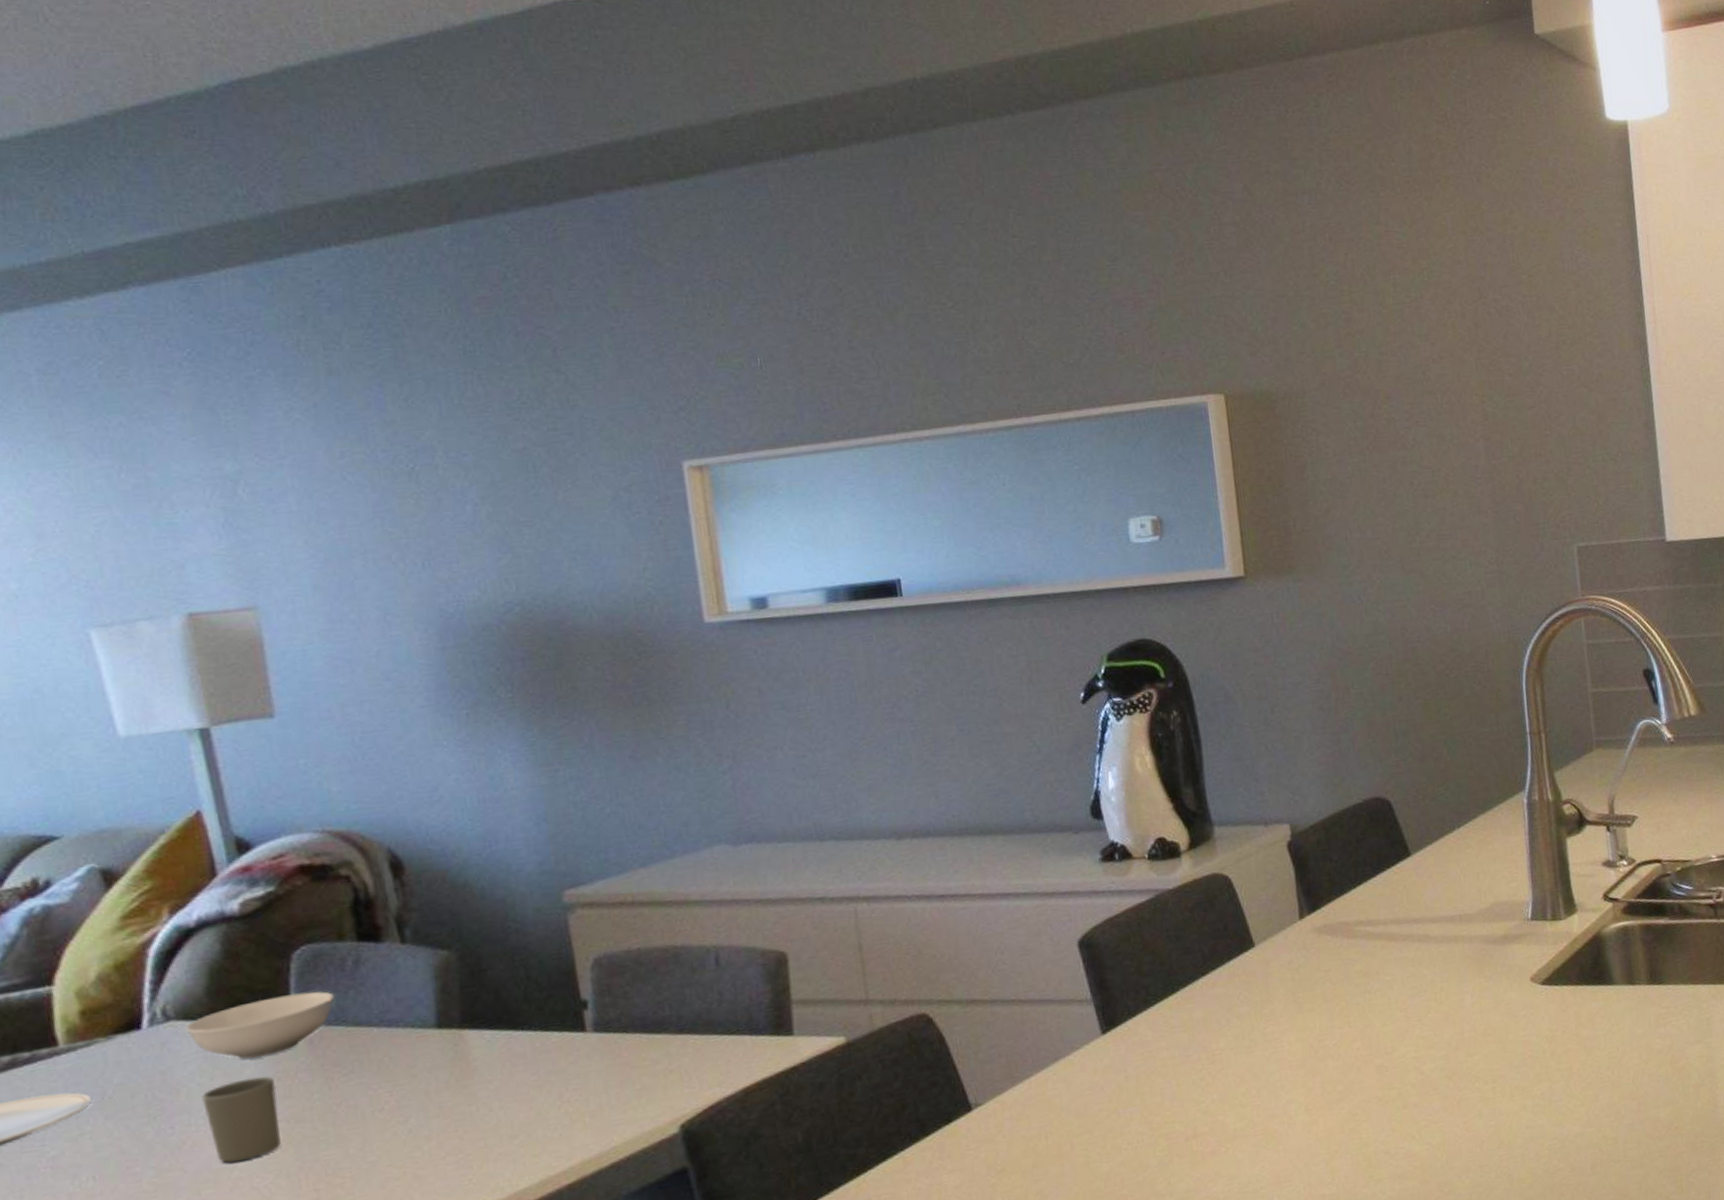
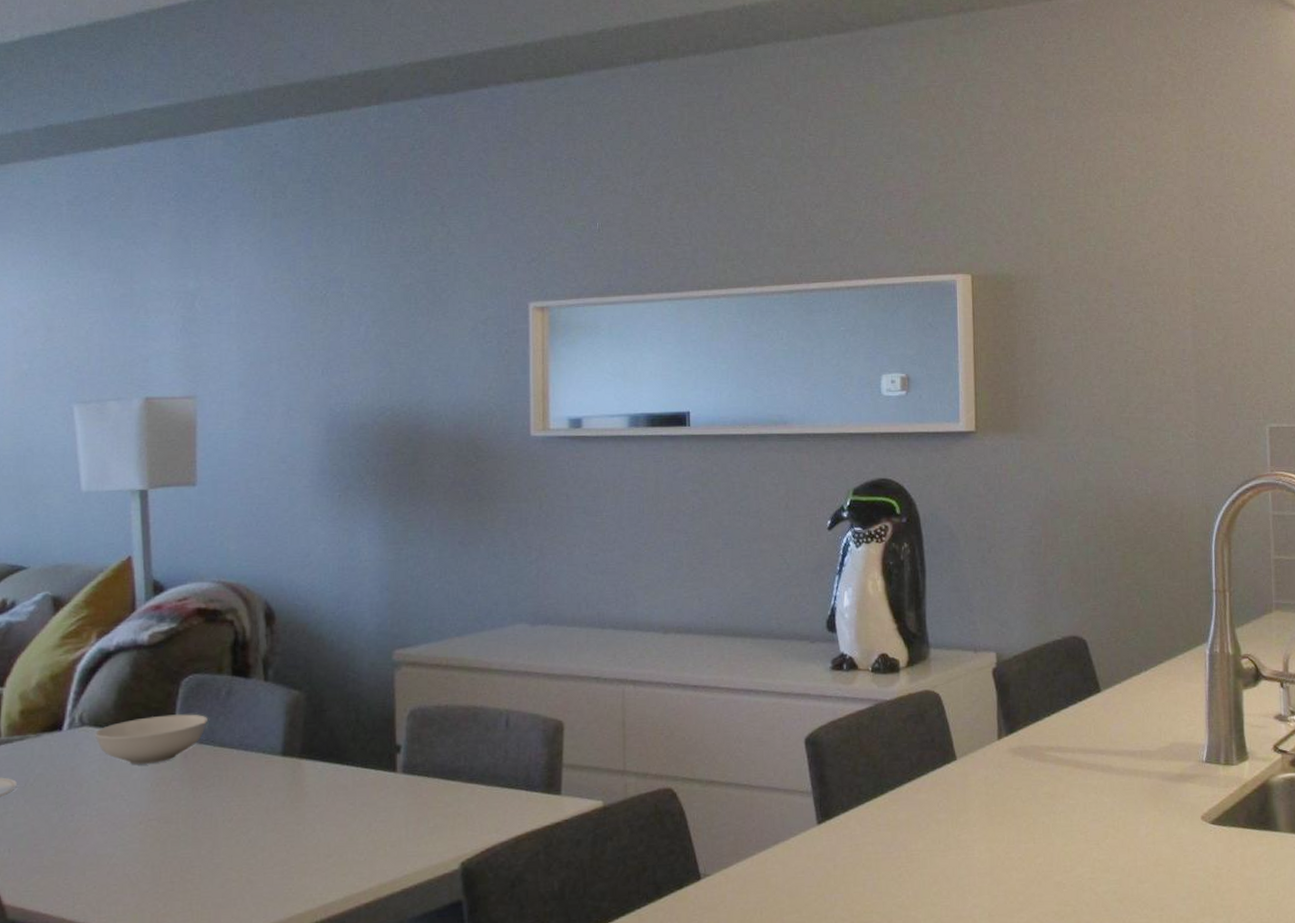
mug: present [202,1076,281,1163] -> none [98,780,154,851]

